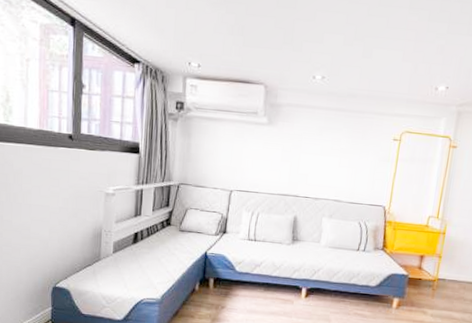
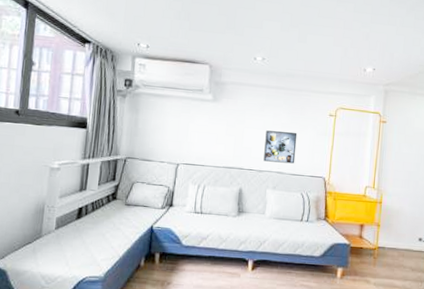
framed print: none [320,156,358,192] -> present [263,130,298,164]

